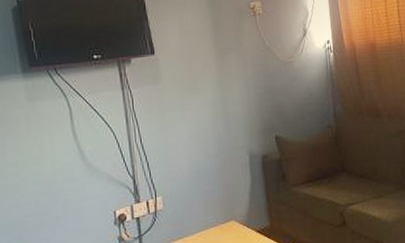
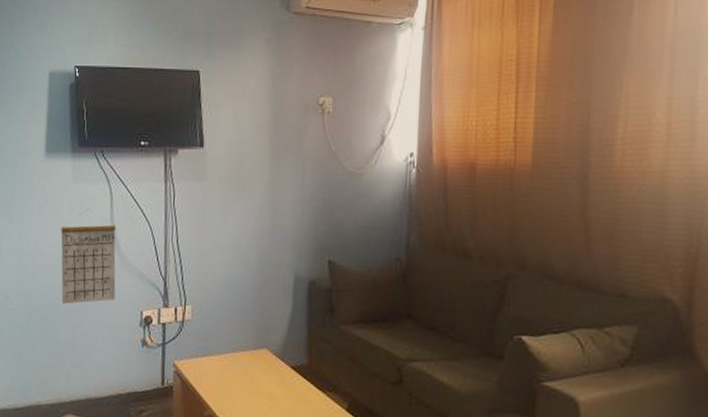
calendar: none [20,124,86,220] -> present [61,208,116,304]

